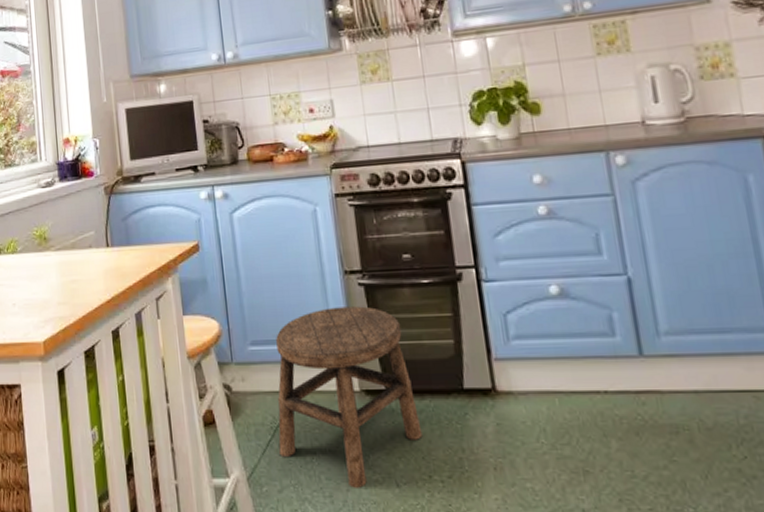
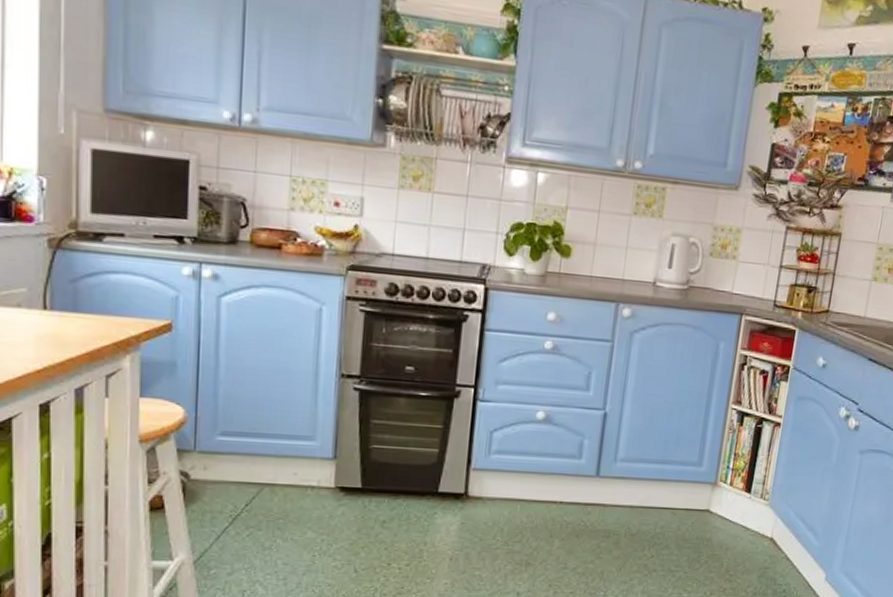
stool: present [276,306,423,488] -> none [235,407,390,572]

